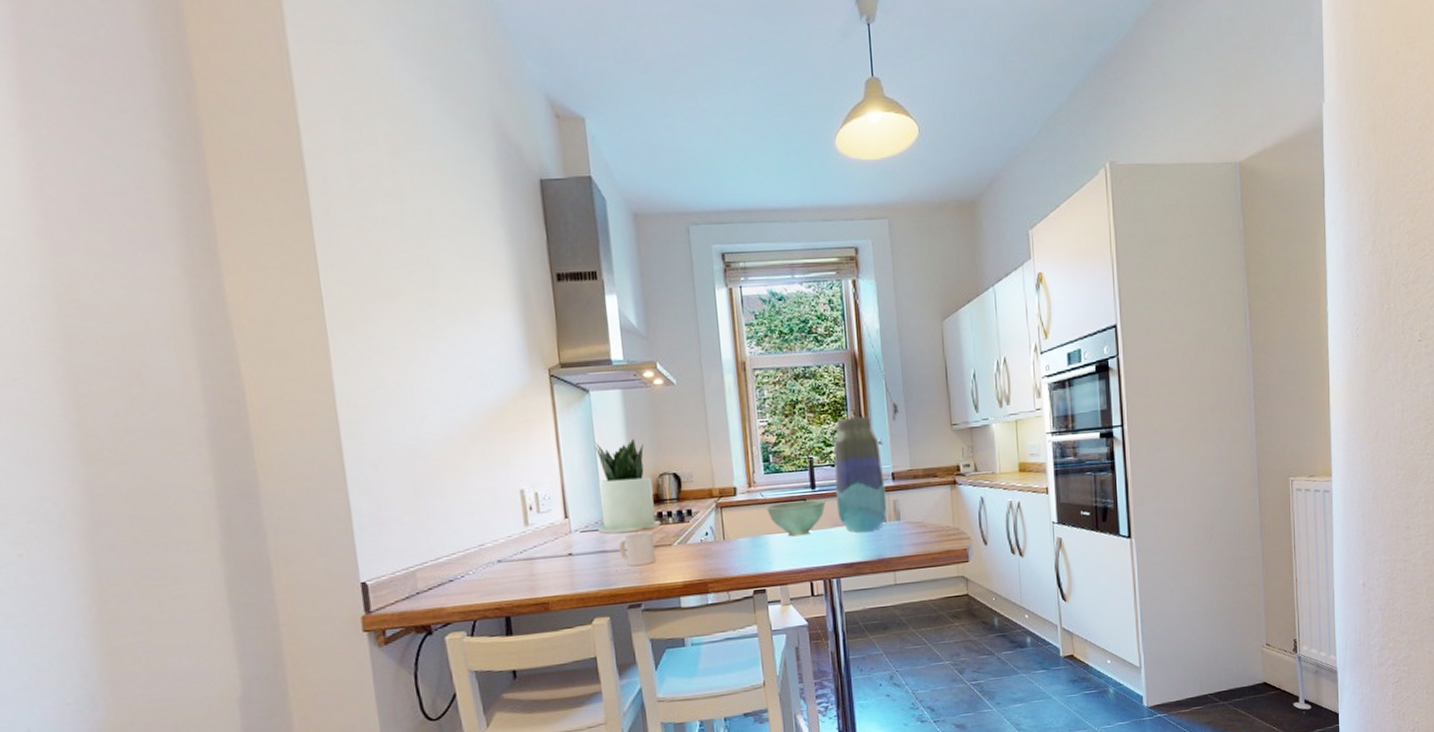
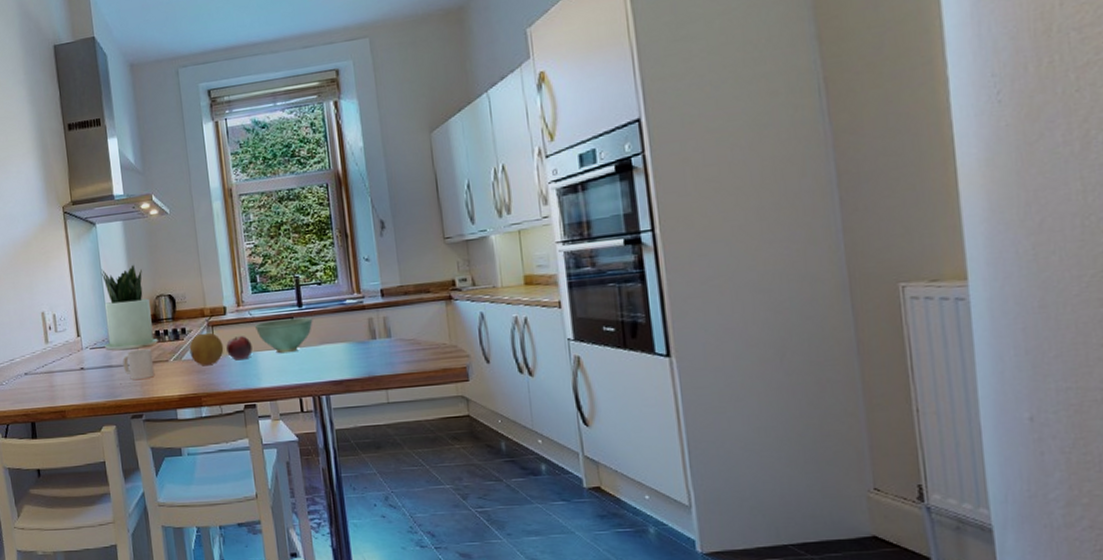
fruit: none [695,514,733,549] -> present [189,332,224,365]
fruit: none [736,517,763,544] -> present [226,335,253,361]
vase: present [833,416,887,532] -> none [319,233,377,350]

